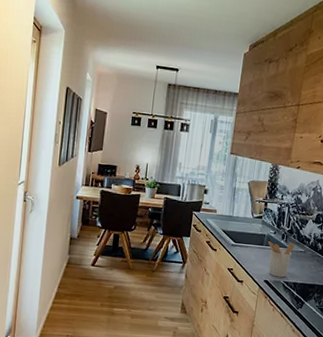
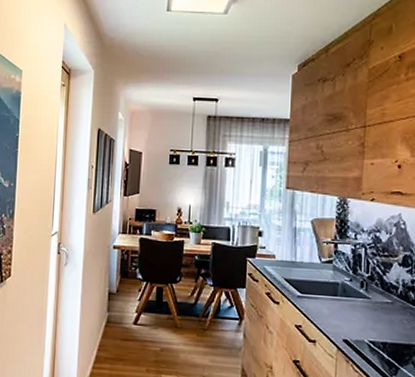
utensil holder: present [268,241,295,278] -> none [343,290,378,336]

